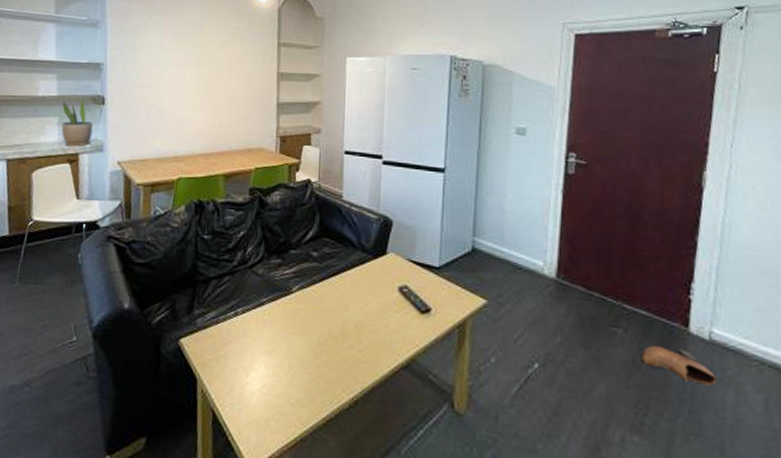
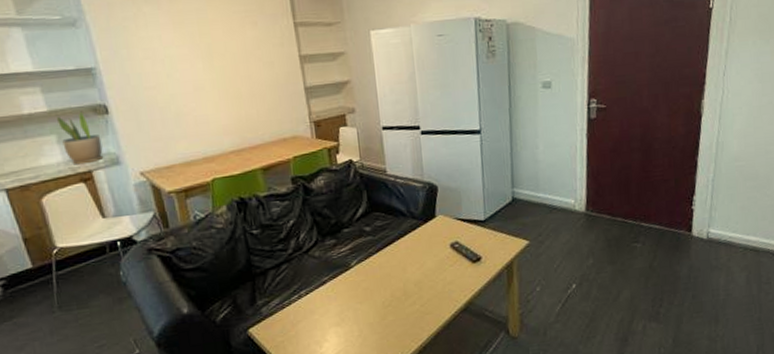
shoe: present [640,343,717,385] -> none [655,249,713,274]

